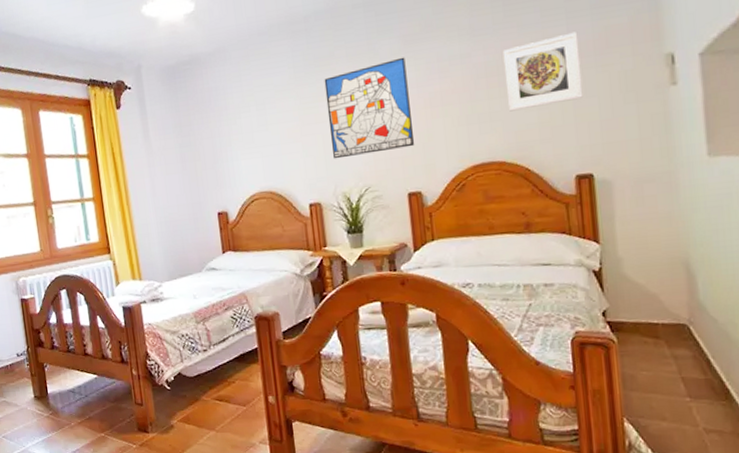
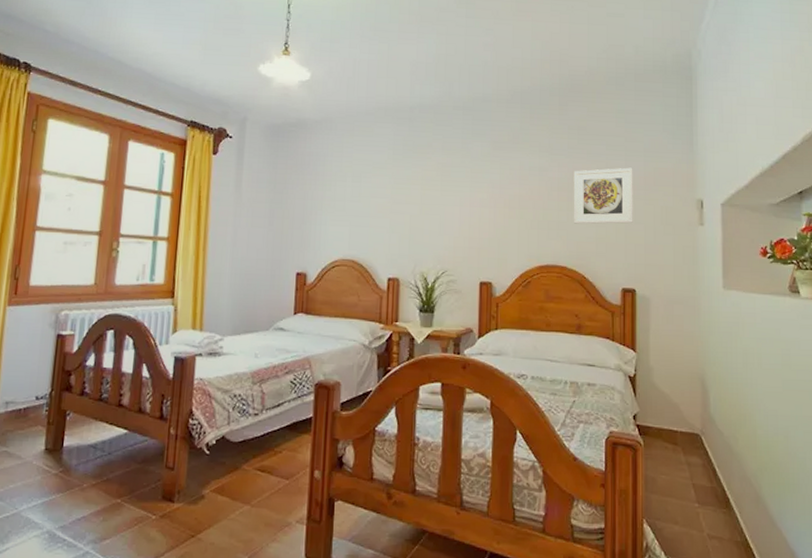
wall art: present [324,57,415,159] -> none [417,160,493,240]

